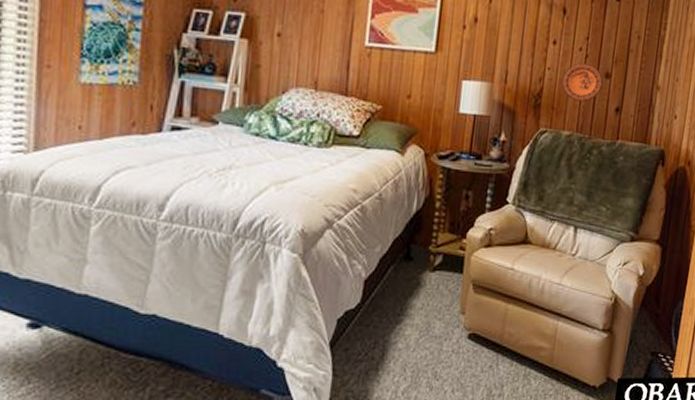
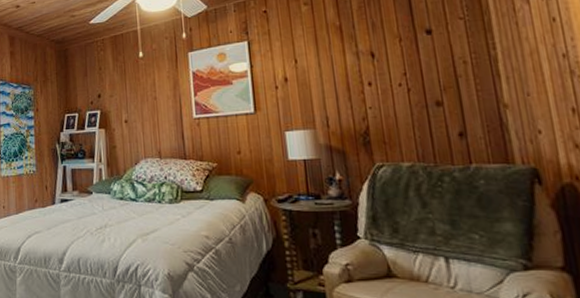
decorative plate: present [561,62,603,102] -> none [386,96,436,133]

